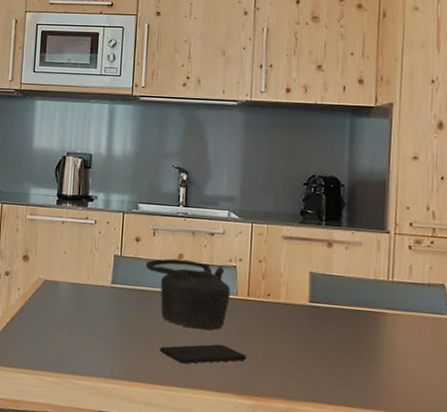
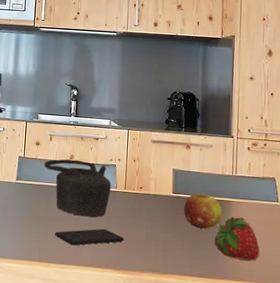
fruit: none [324,303,375,347] -> present [184,194,223,229]
fruit: none [363,332,423,388] -> present [214,216,259,261]

